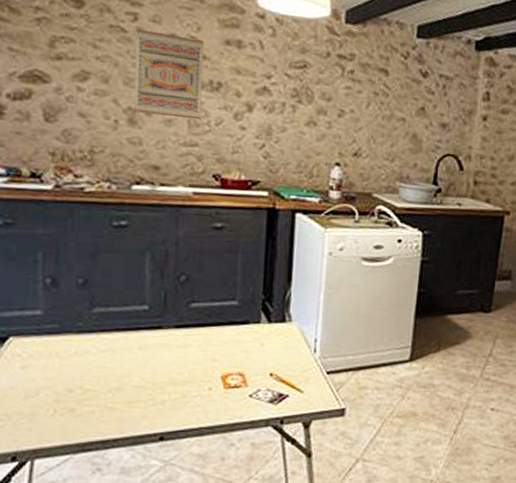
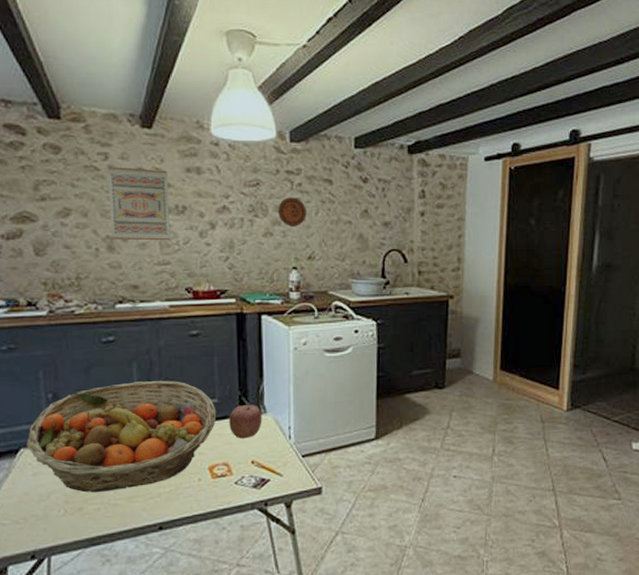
fruit basket: none [17,274,236,393] -> present [27,381,217,493]
apple: none [248,310,287,348] -> present [229,404,262,439]
decorative plate: none [325,84,357,118] -> present [278,197,306,226]

